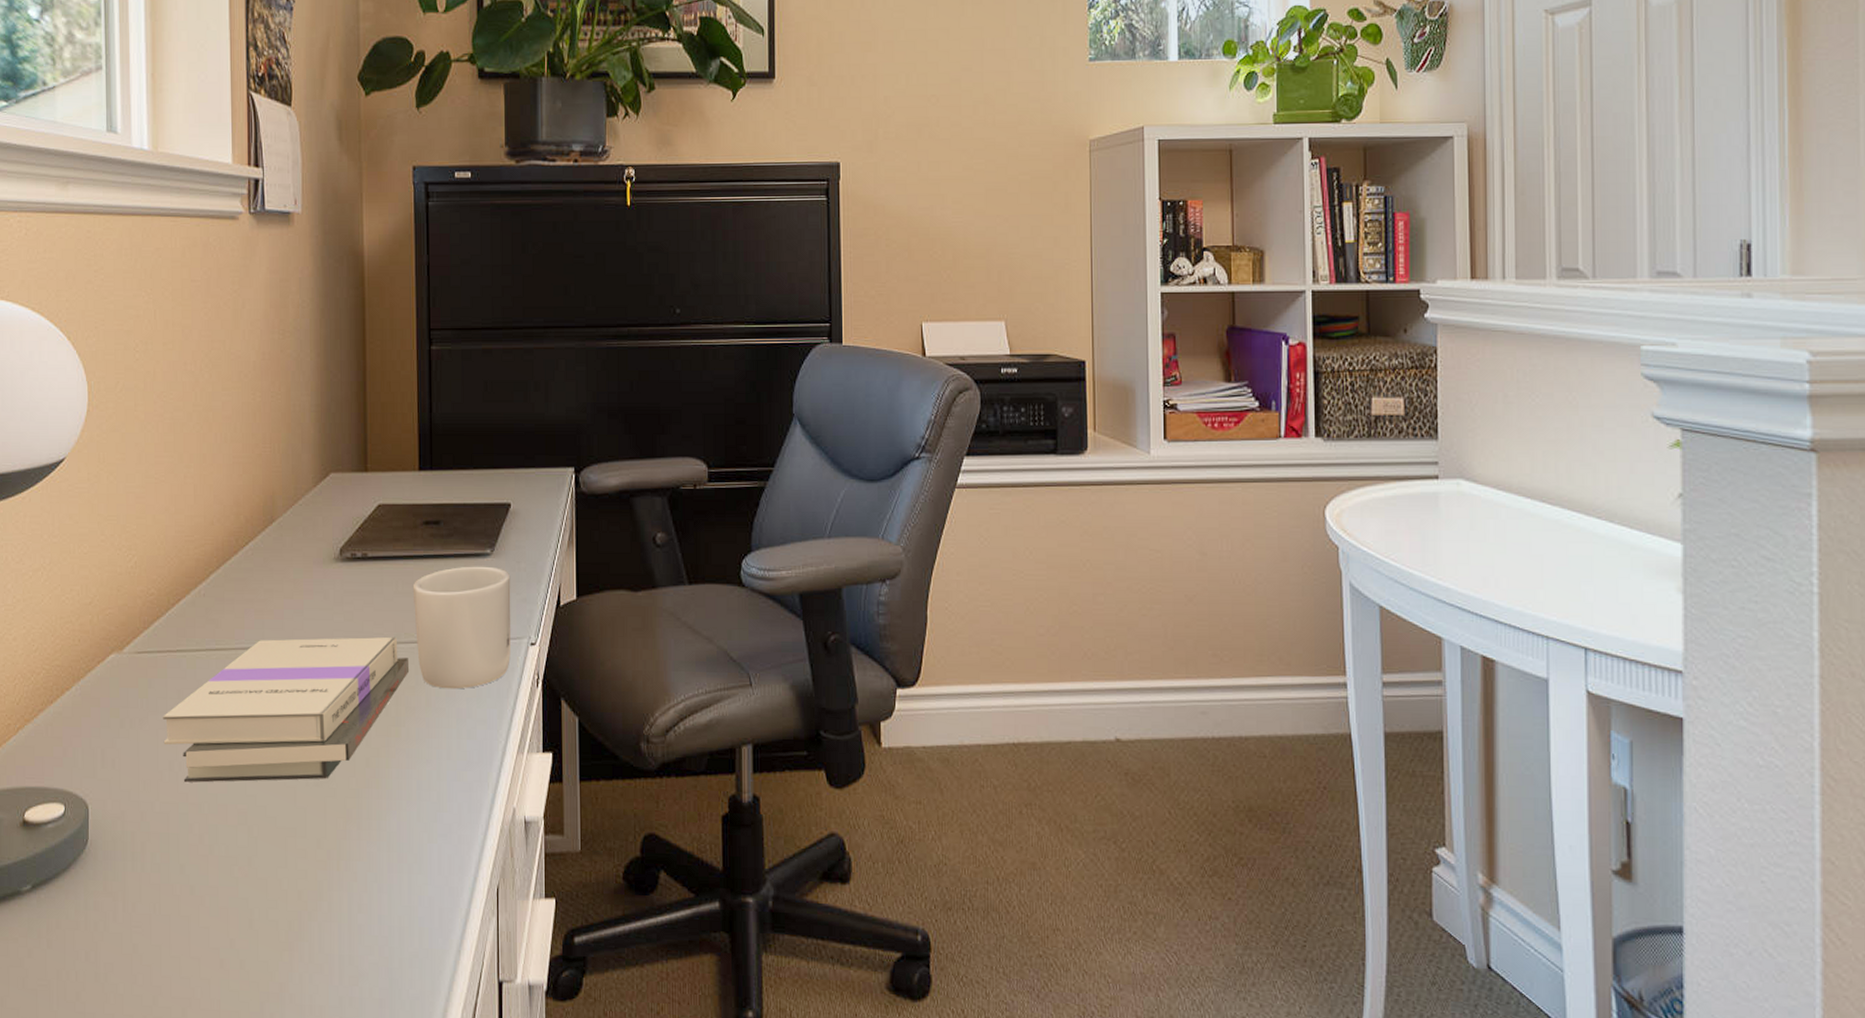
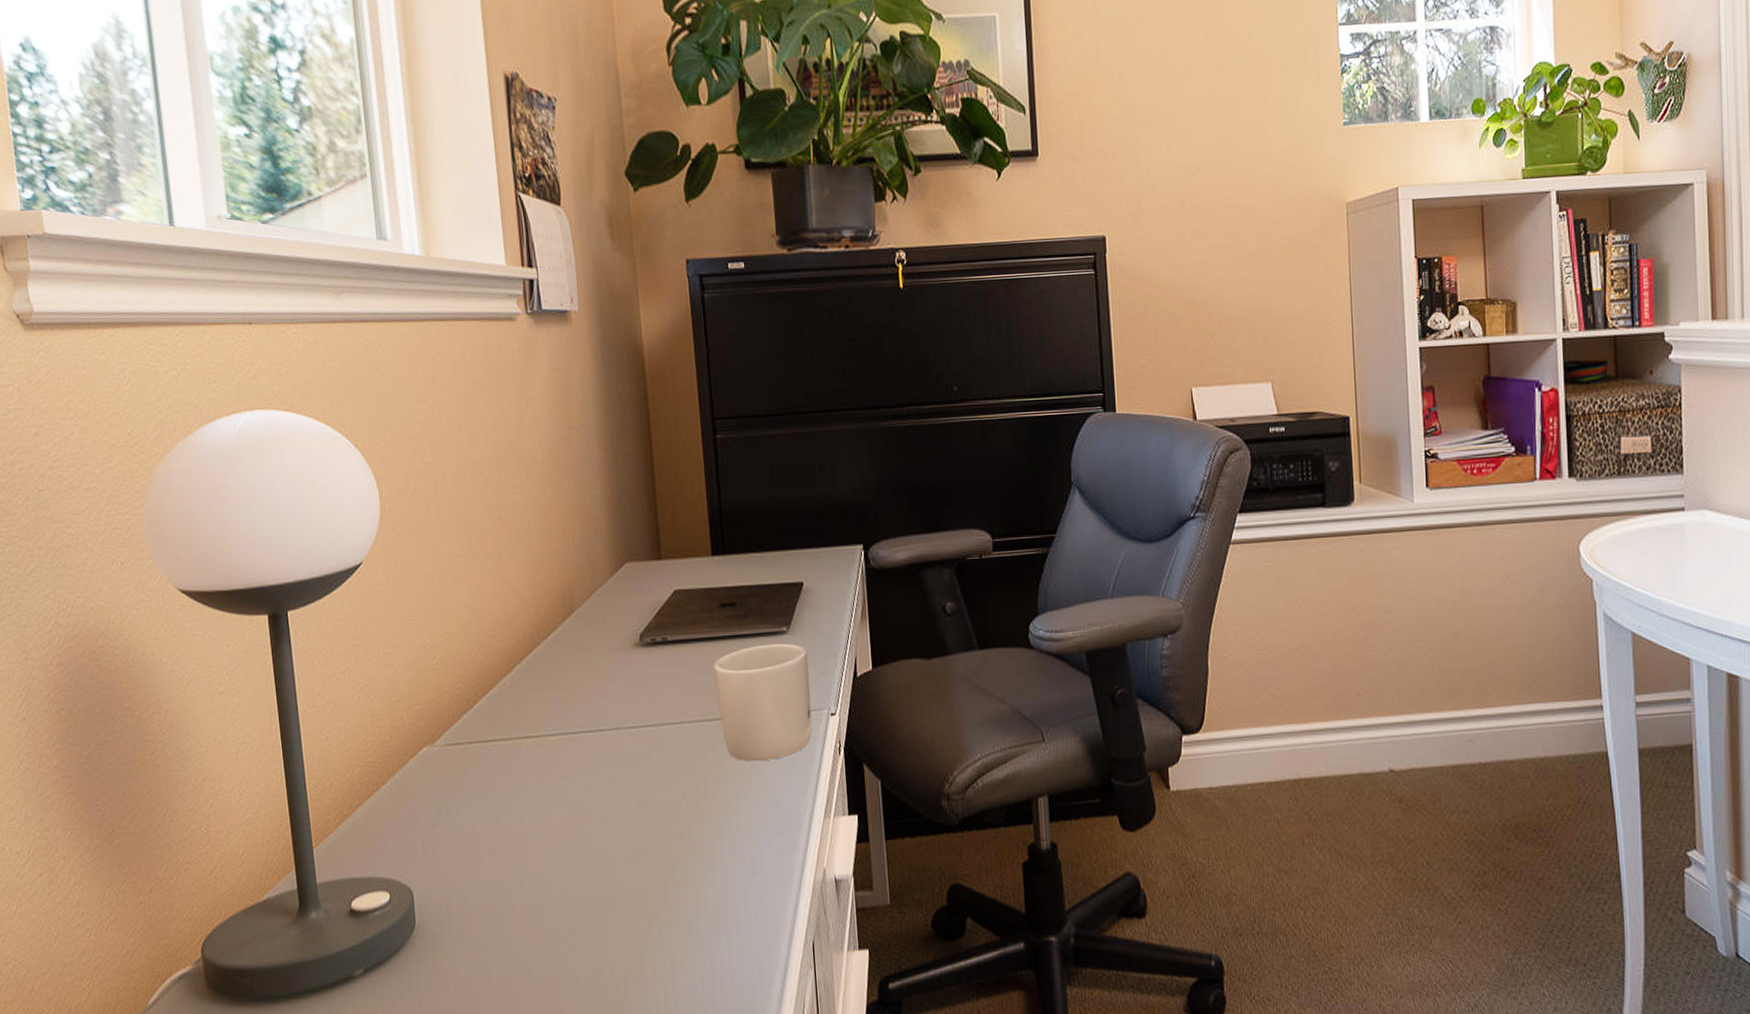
books: present [163,636,410,783] -> none [479,715,716,864]

